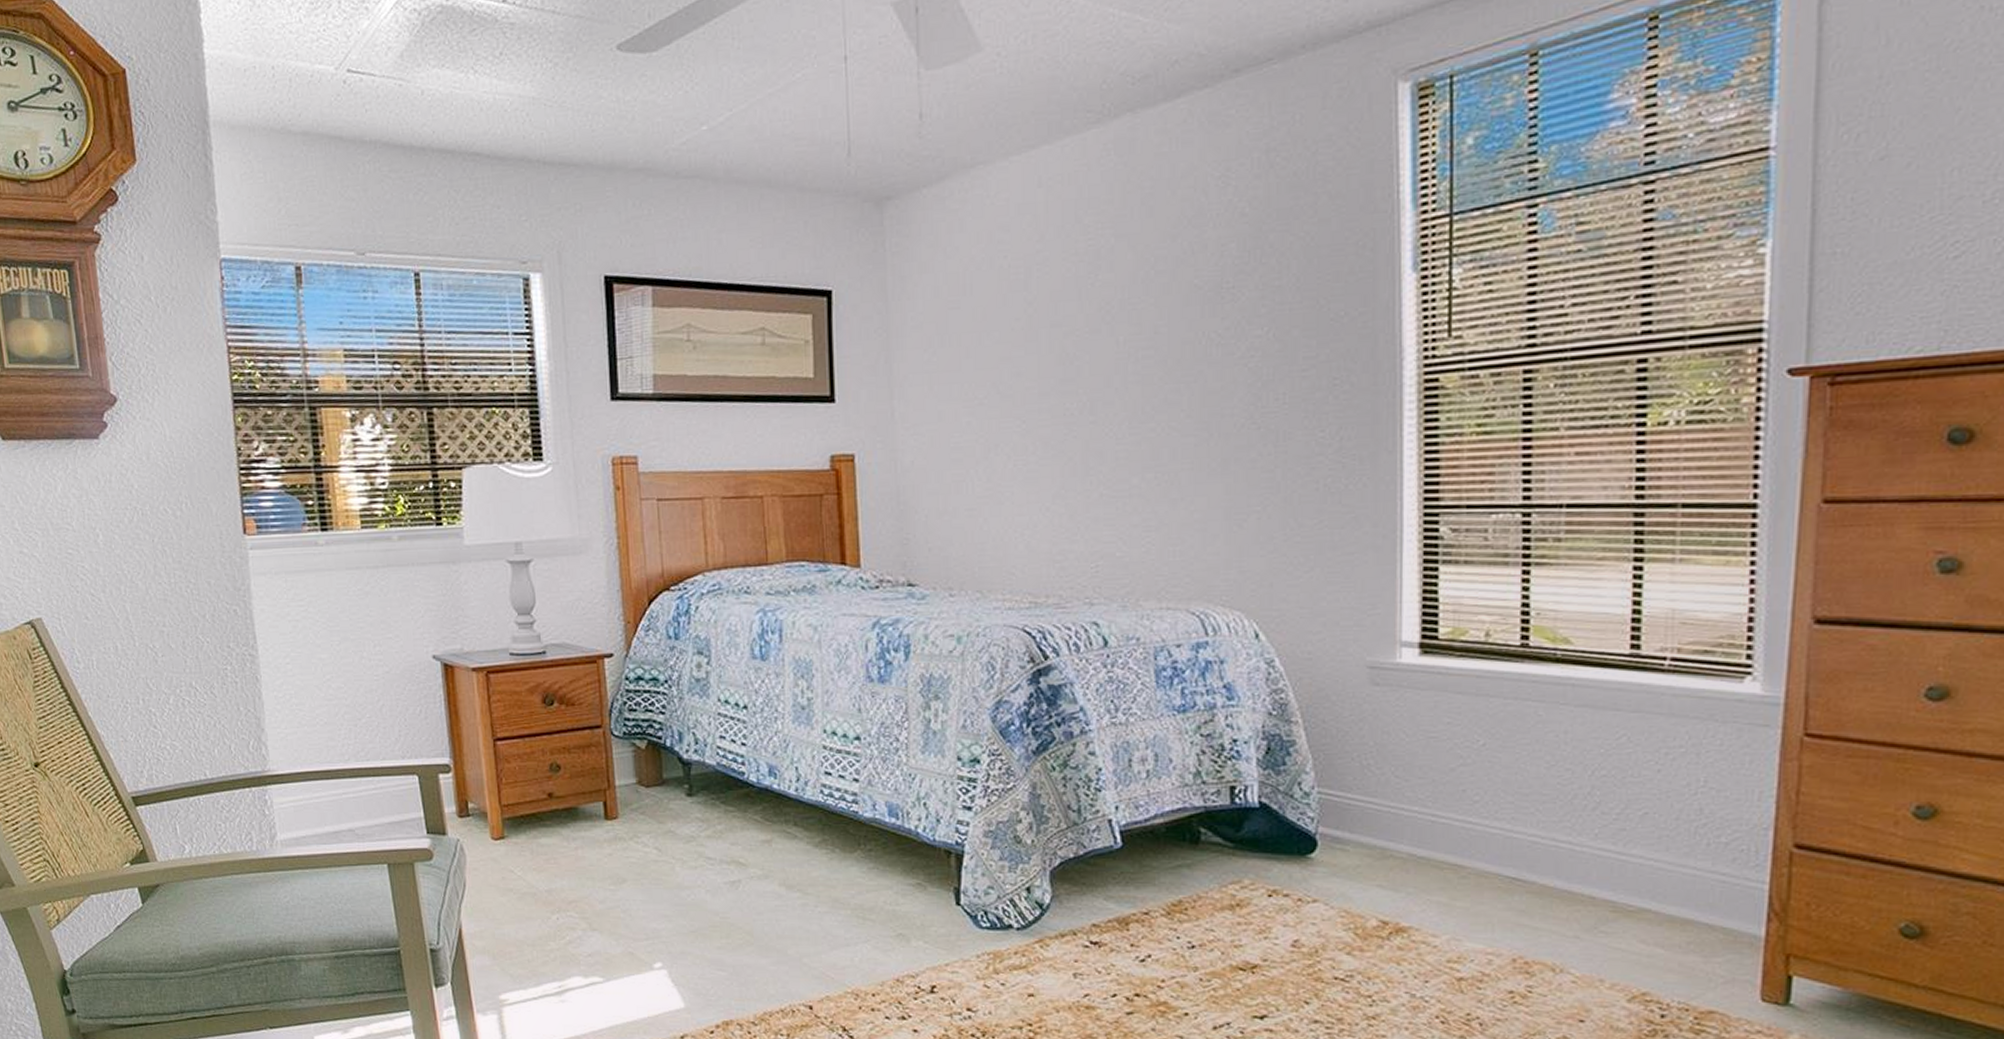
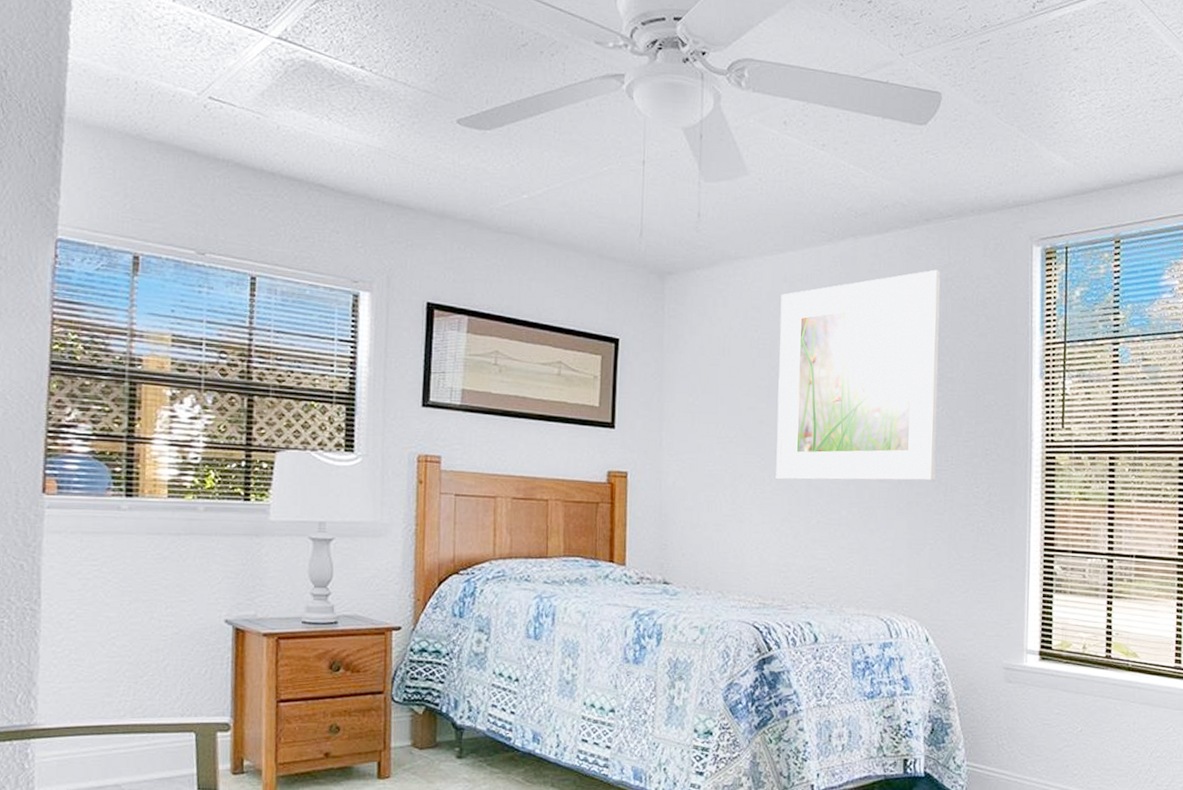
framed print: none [1035,138,1260,446] -> present [776,269,940,481]

